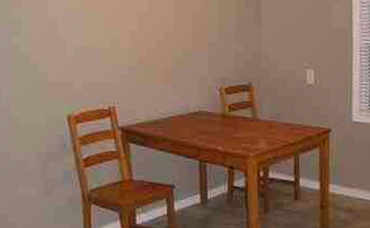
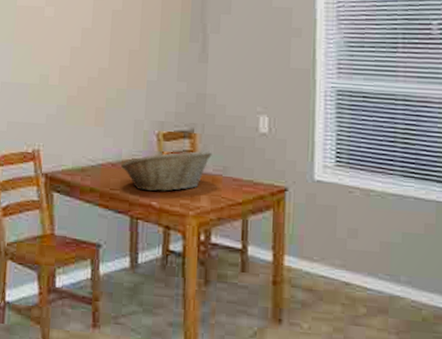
fruit basket: none [189,101,268,138] -> present [121,150,212,192]

